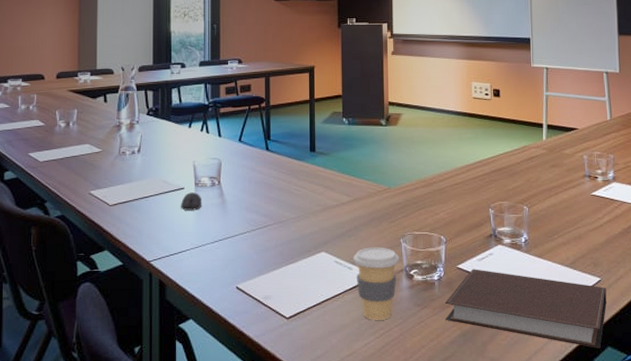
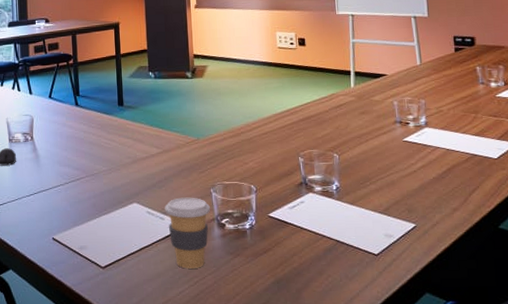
notebook: present [444,269,607,348] -> none [257,217,423,295]

